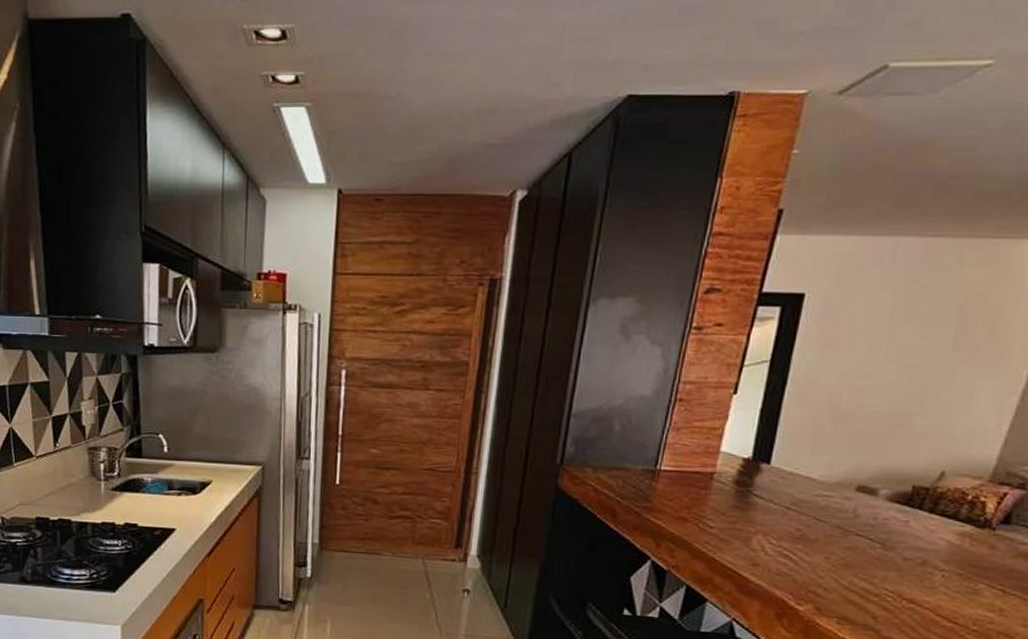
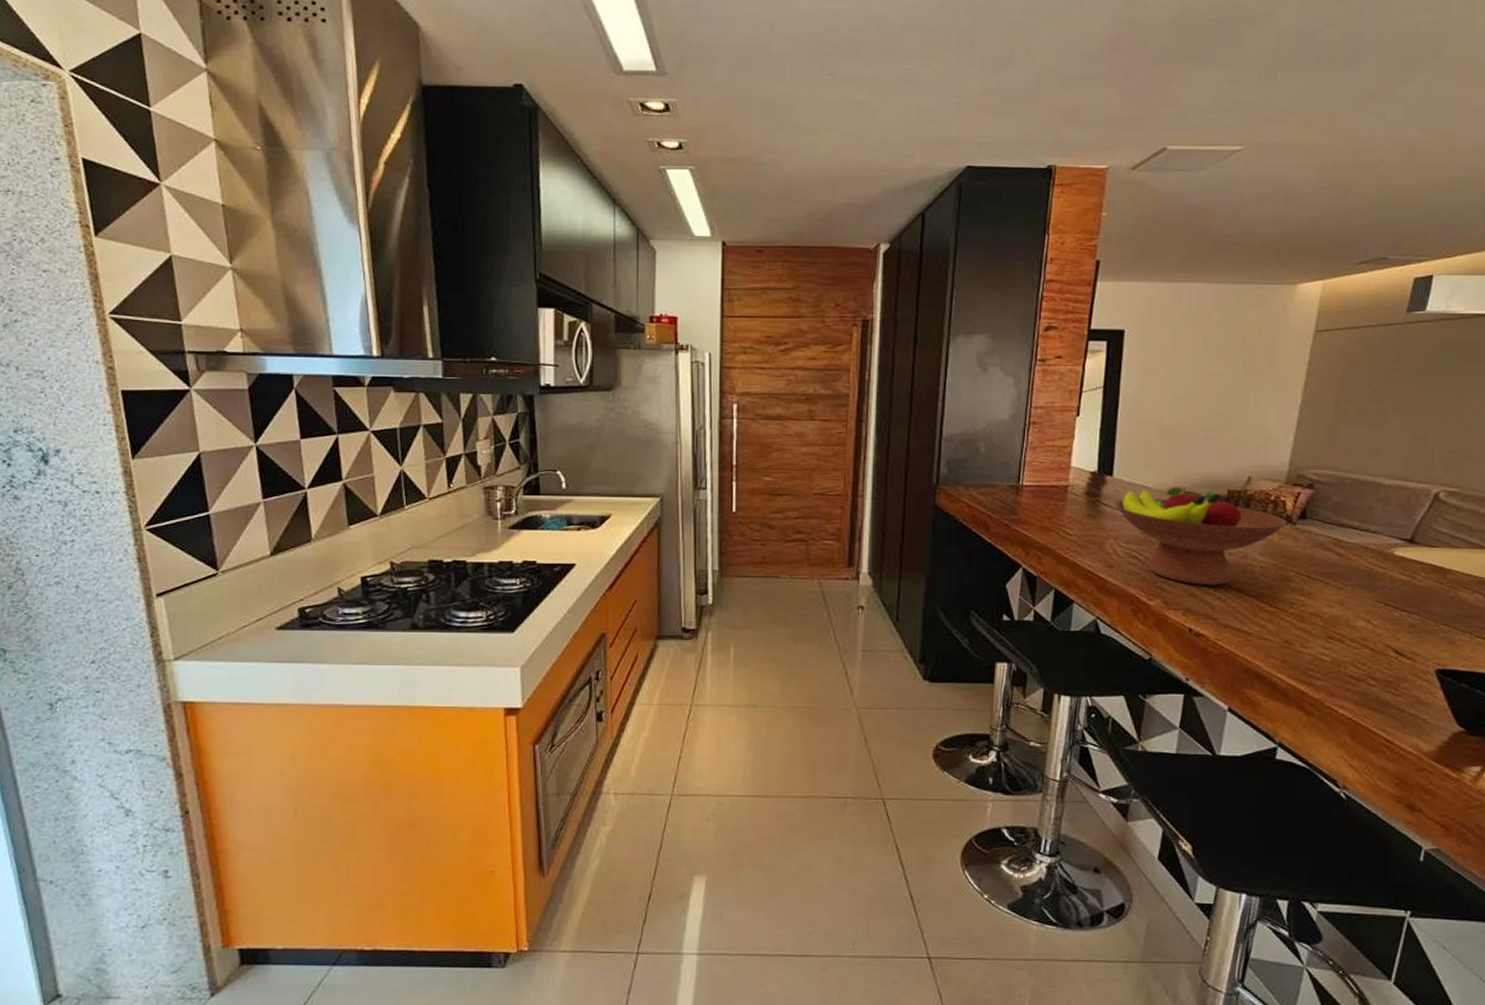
fruit bowl: none [768,479,986,594] -> present [1114,486,1288,585]

